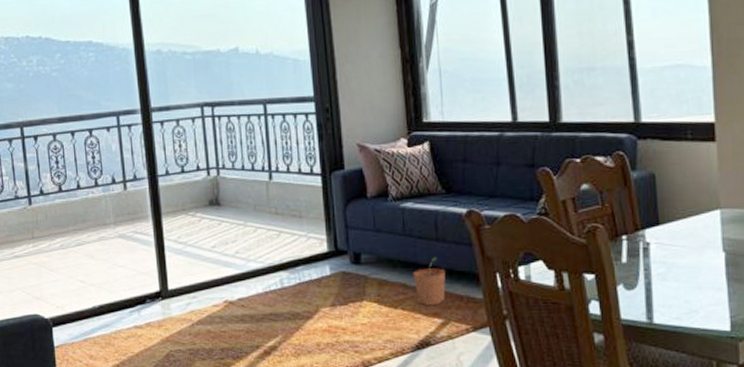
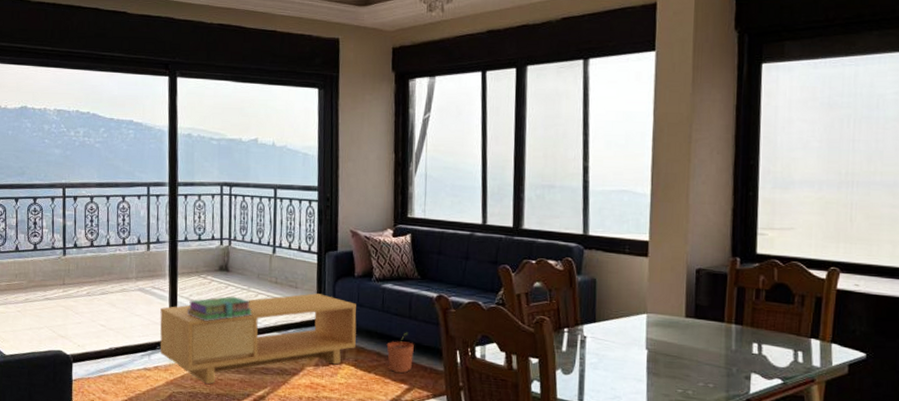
coffee table: none [146,221,377,337] -> present [160,293,357,384]
stack of books: none [176,233,253,265] -> present [187,296,253,321]

